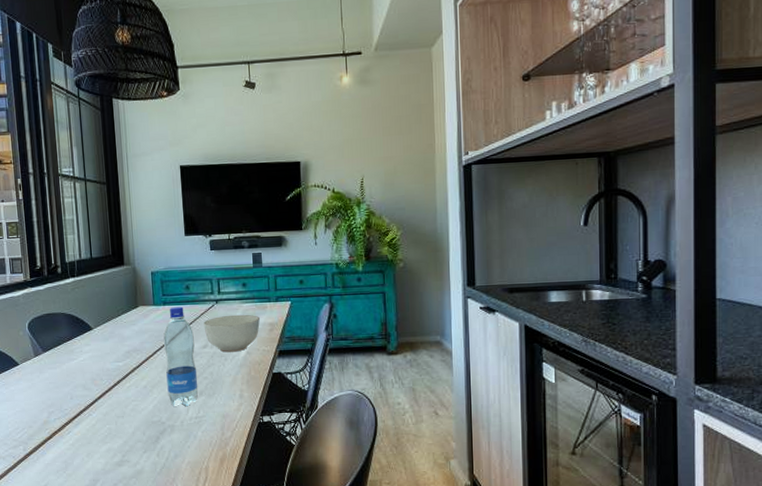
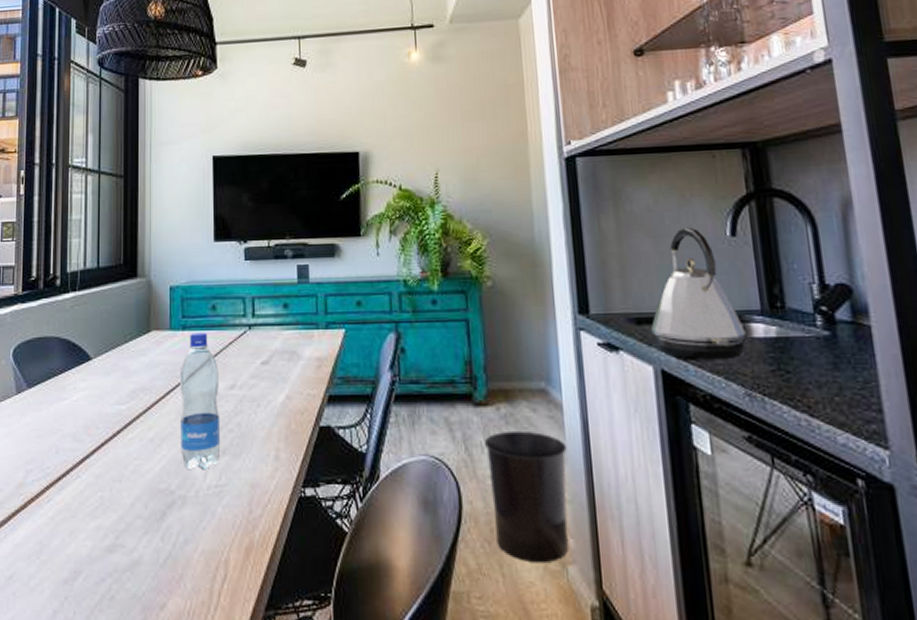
bowl: present [203,314,260,352] -> none [232,345,304,396]
waste bin: none [394,371,454,459] -> present [483,430,570,562]
kettle: none [519,219,587,319] -> present [650,227,746,362]

